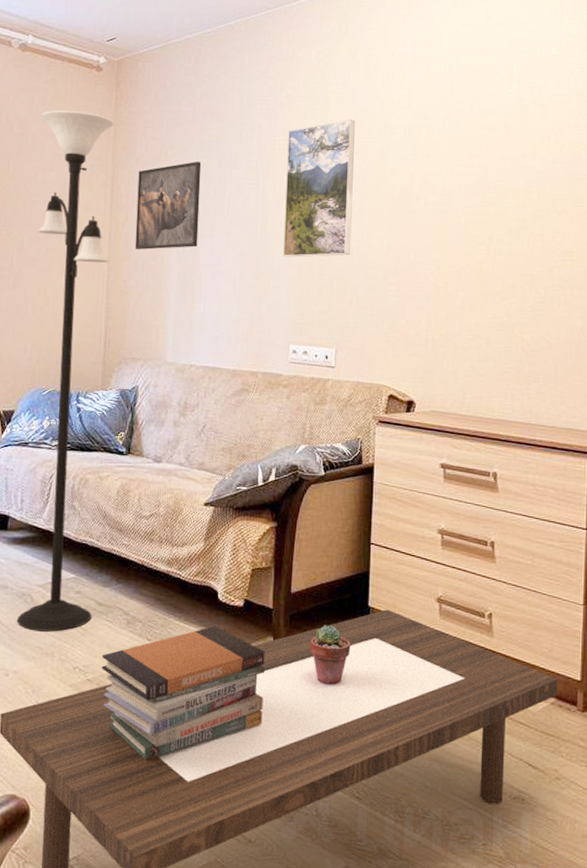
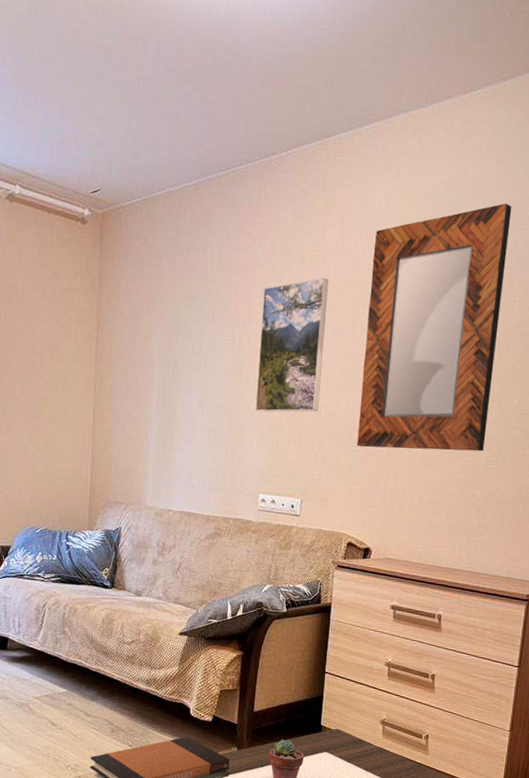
floor lamp: present [16,110,114,632] -> none [17,262,98,737]
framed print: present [134,161,202,250] -> none [118,316,181,401]
home mirror: none [393,43,539,293] -> present [357,203,512,452]

